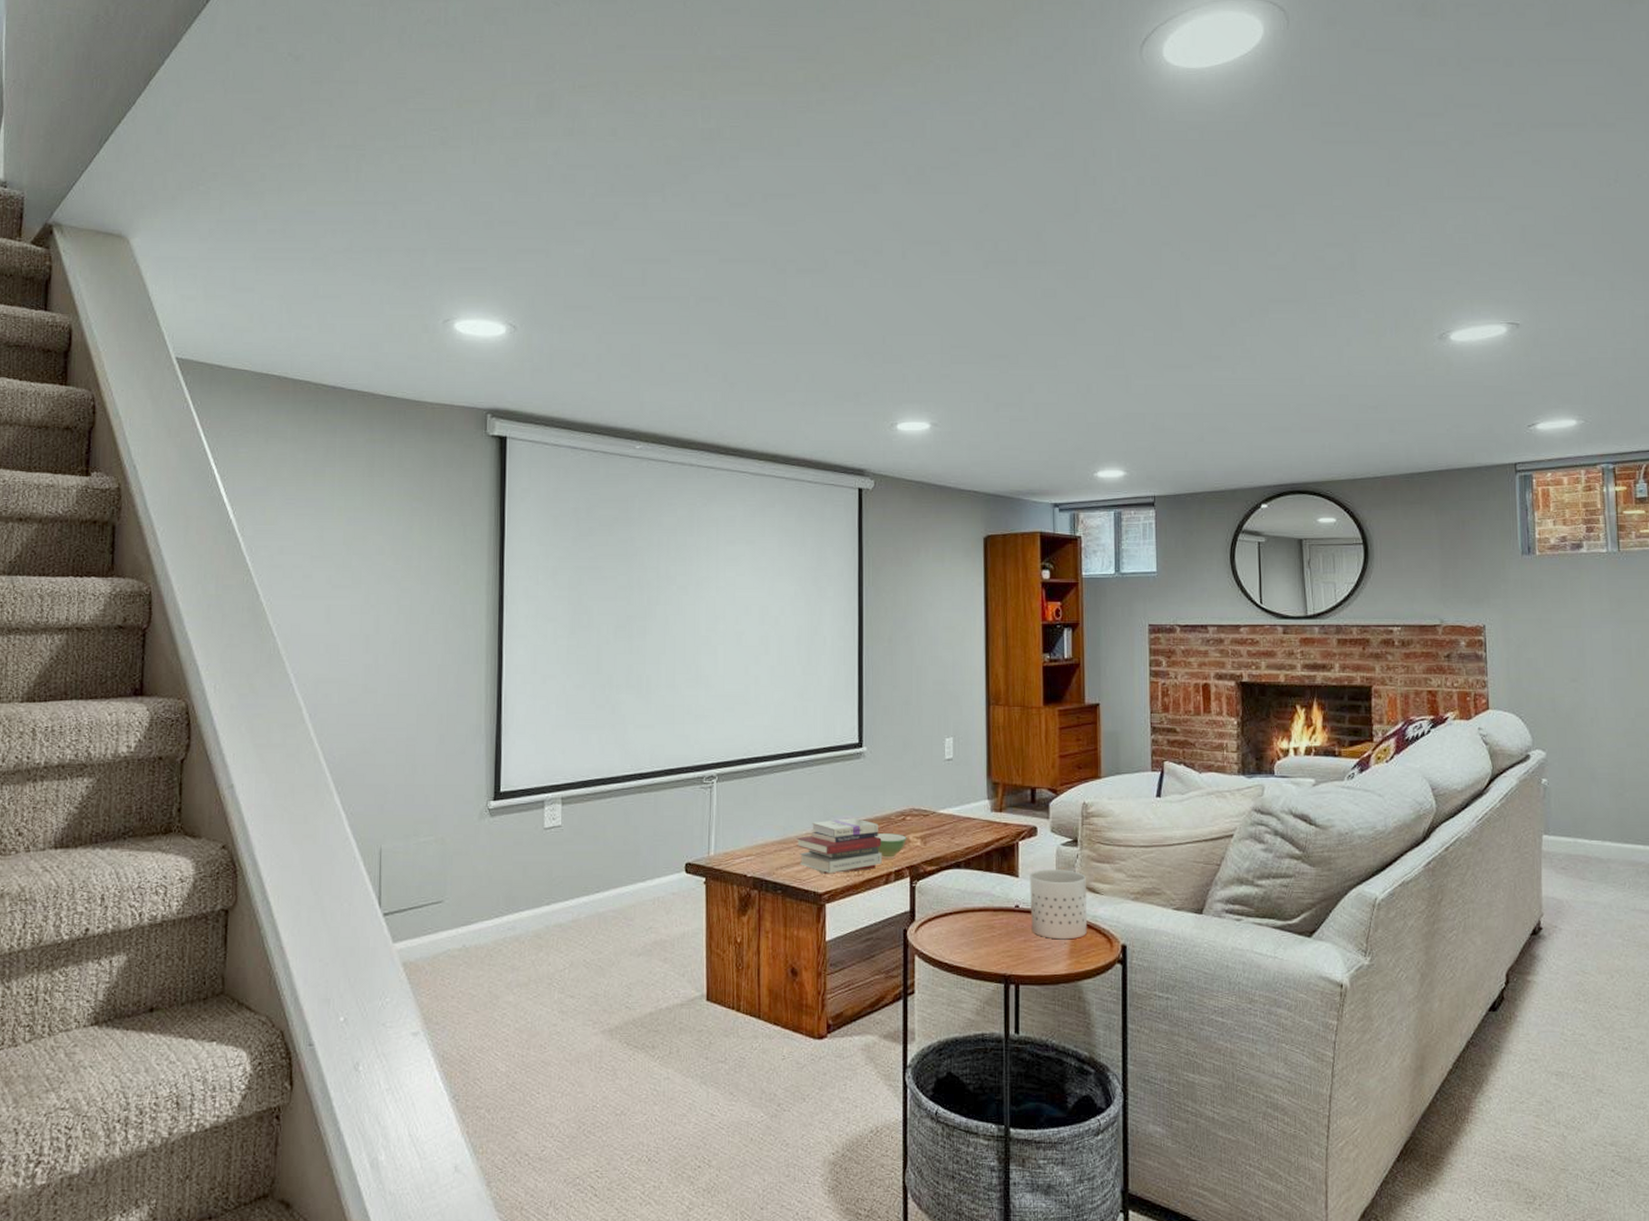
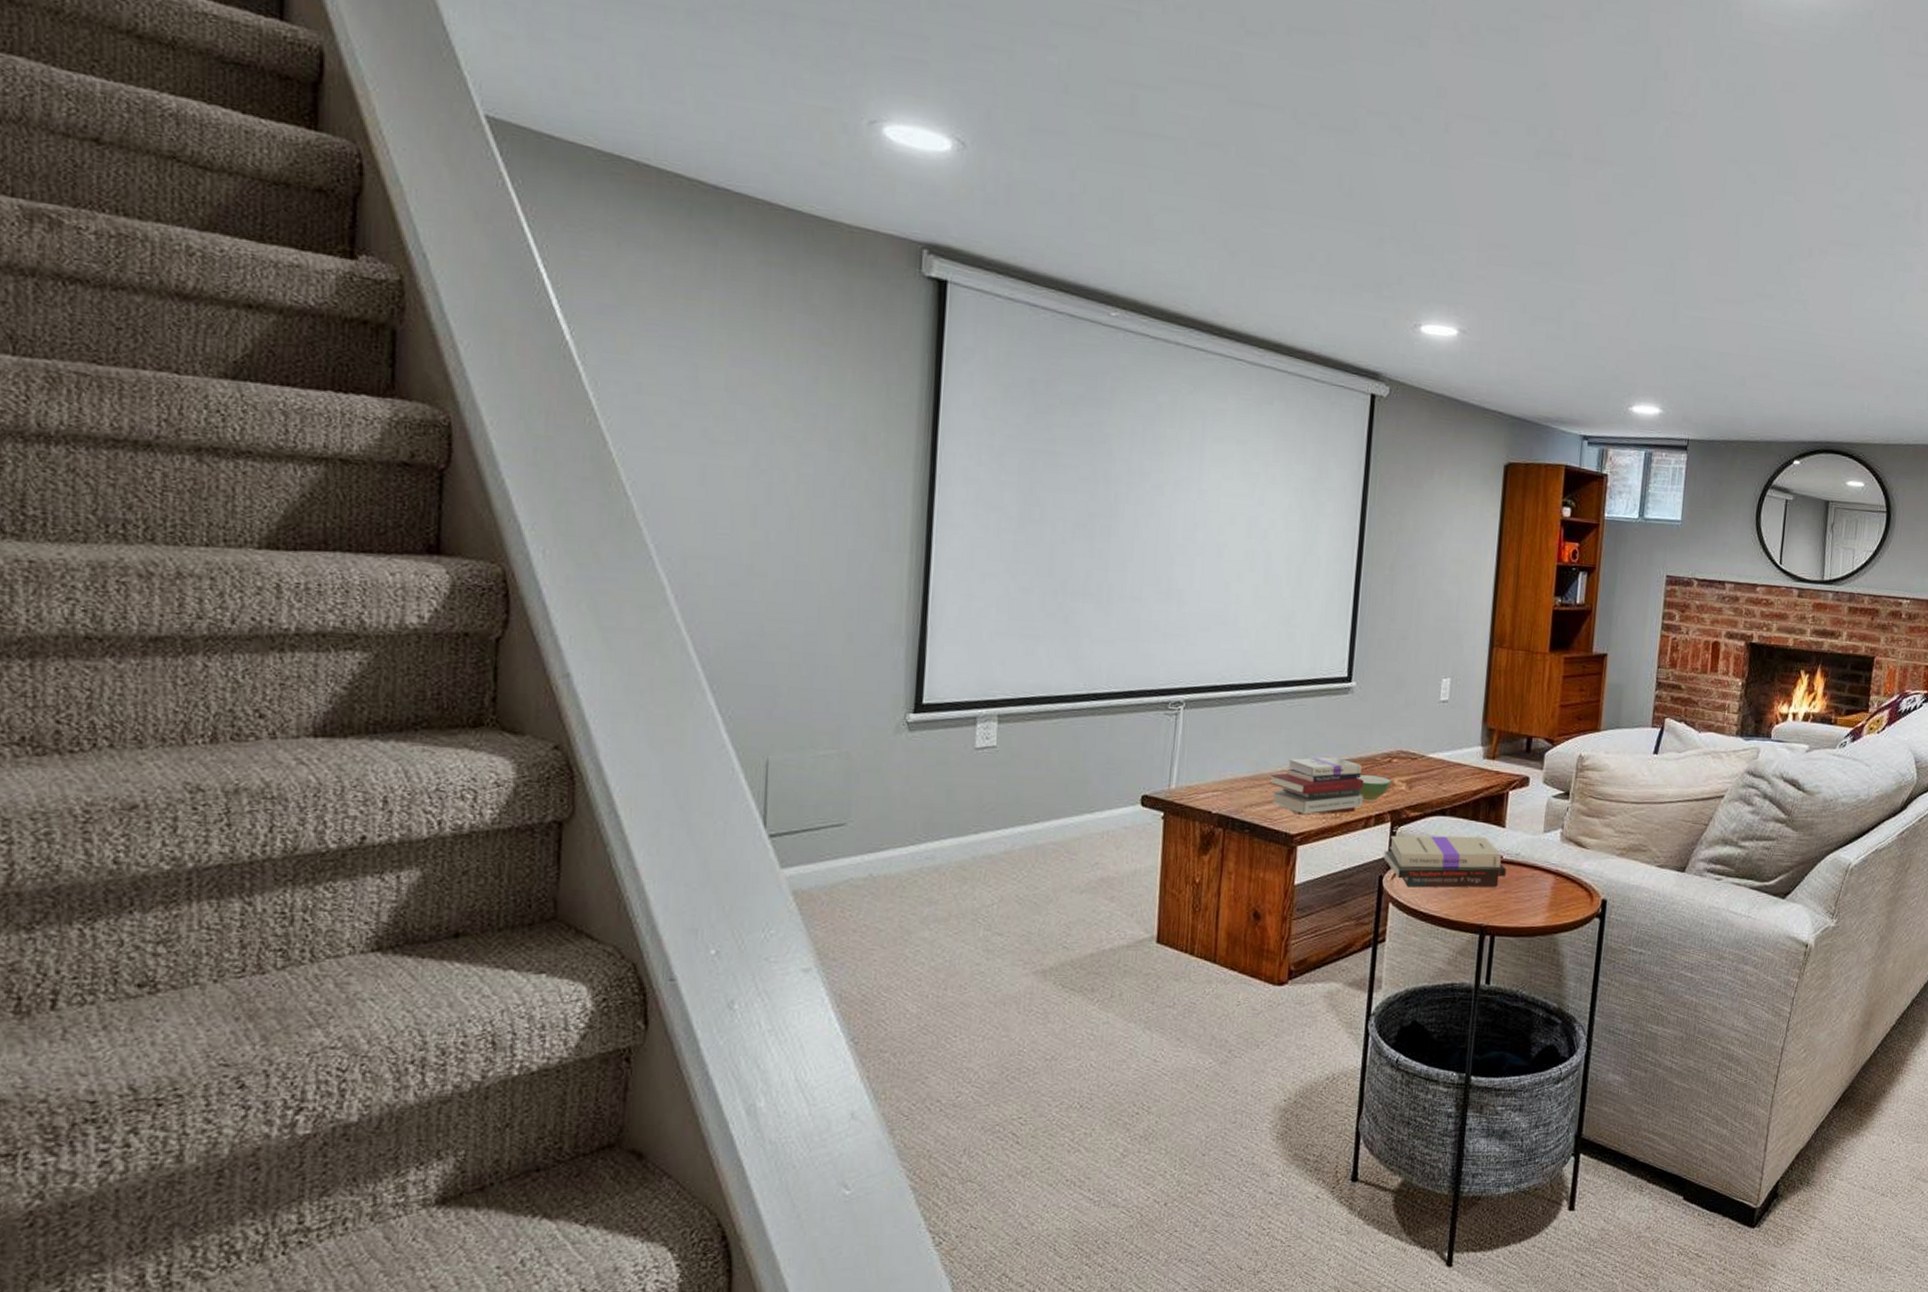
books: none [906,887,1024,939] -> present [1383,835,1506,888]
mug: present [1030,869,1088,940] -> none [1513,821,1574,893]

